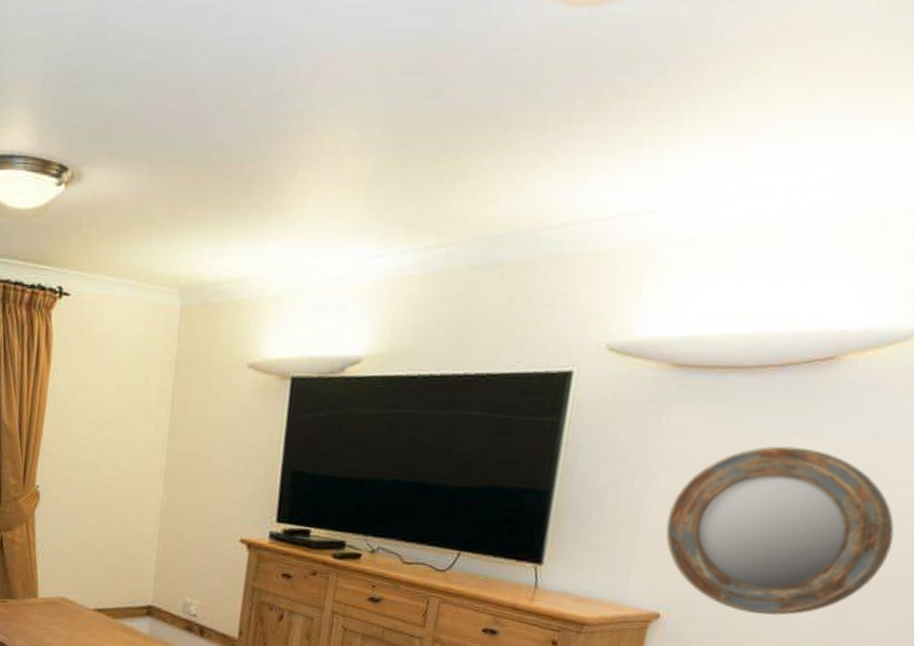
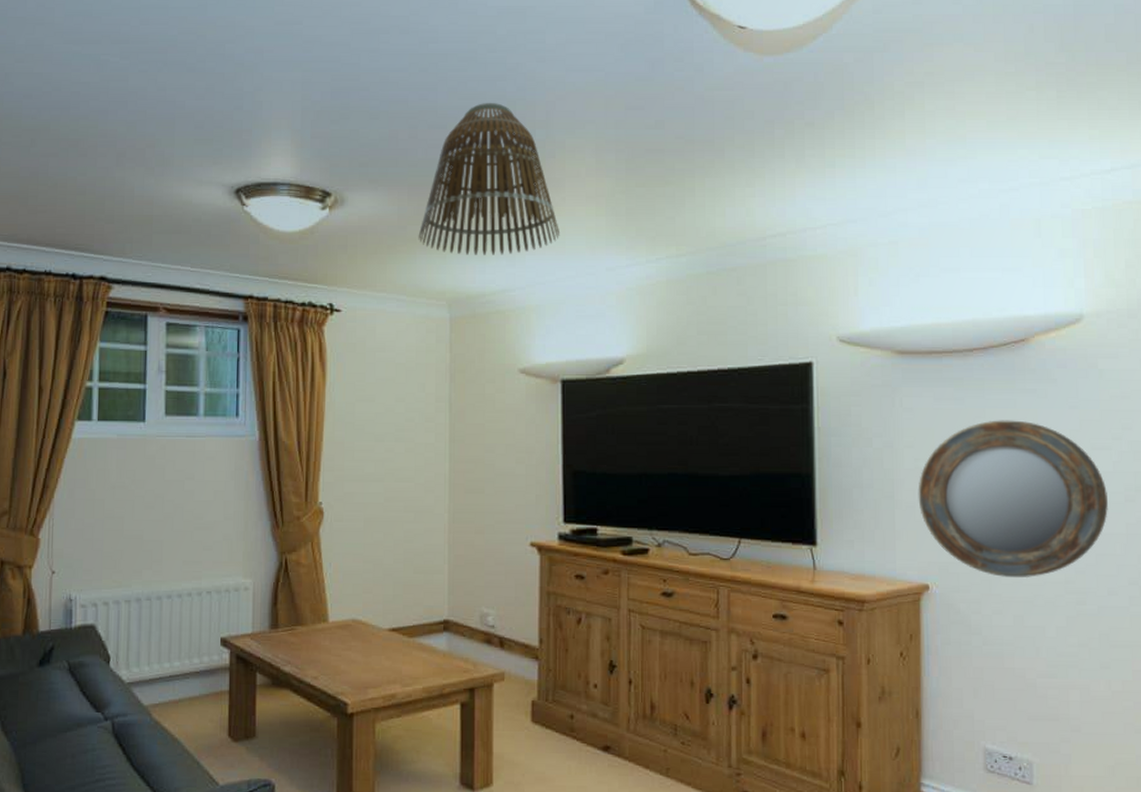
lamp shade: none [155,66,309,241] -> present [418,103,561,255]

